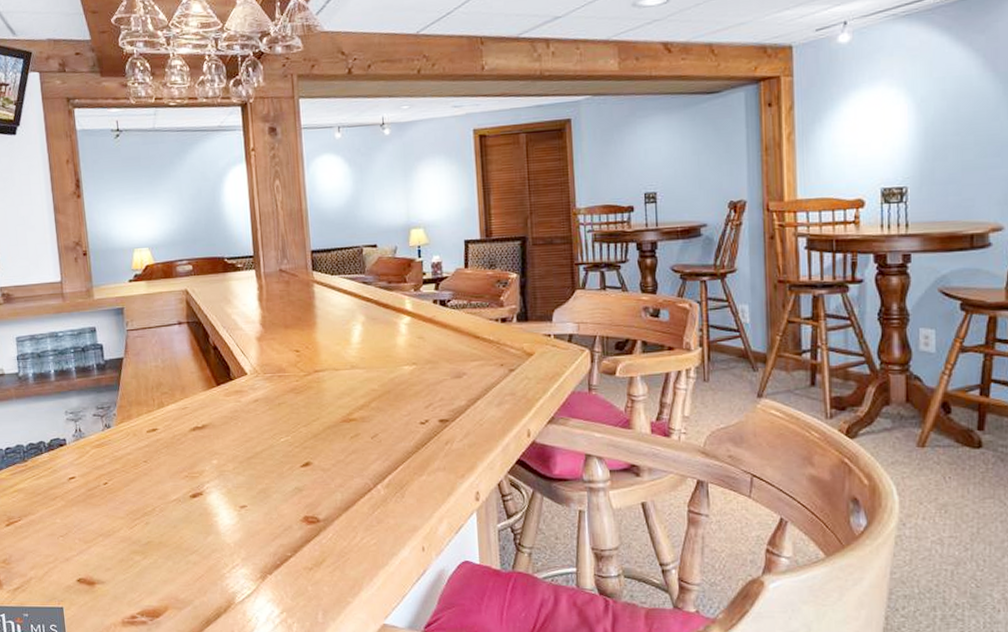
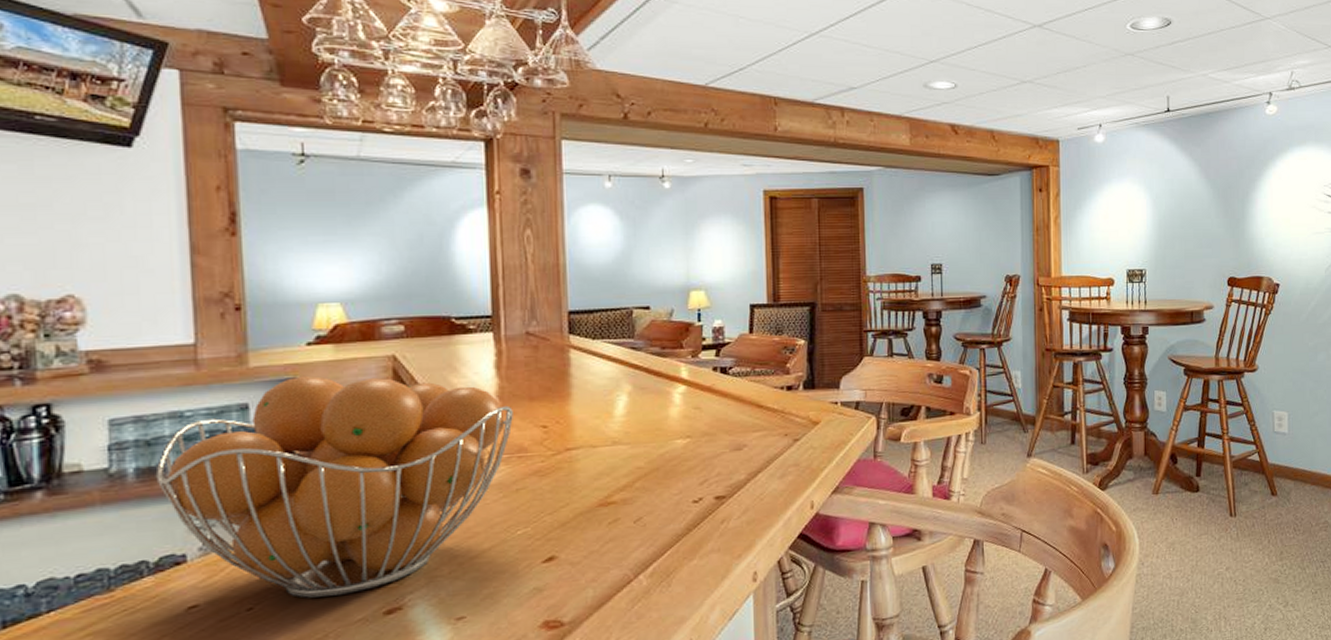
fruit basket: none [44,306,274,479] -> present [155,375,513,598]

